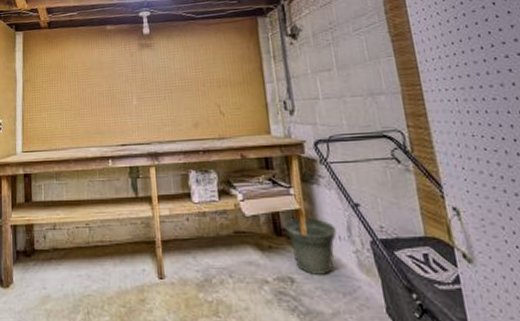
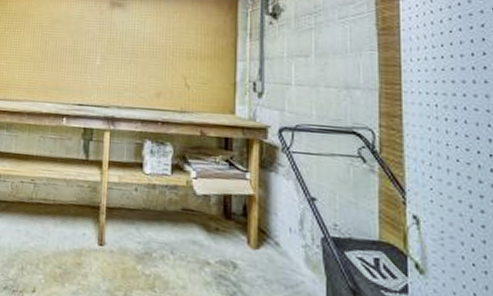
flower pot: present [284,218,337,276] -> none [235,204,288,266]

